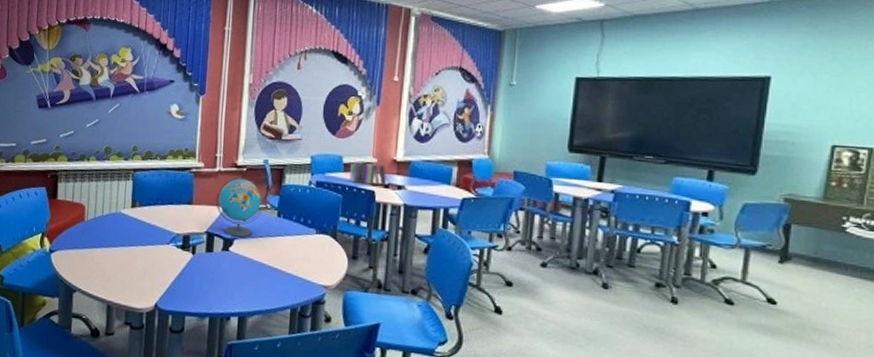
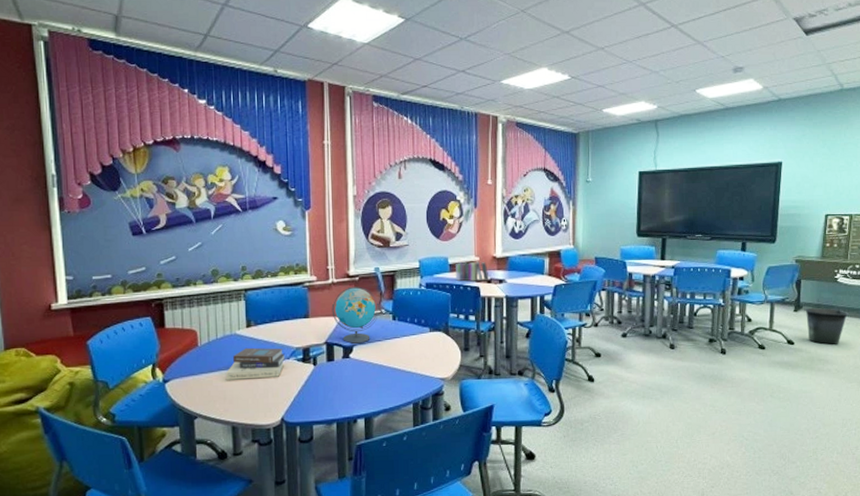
books: none [106,227,165,261] -> present [225,347,285,380]
waste bin: none [793,260,862,312] -> present [804,307,849,345]

